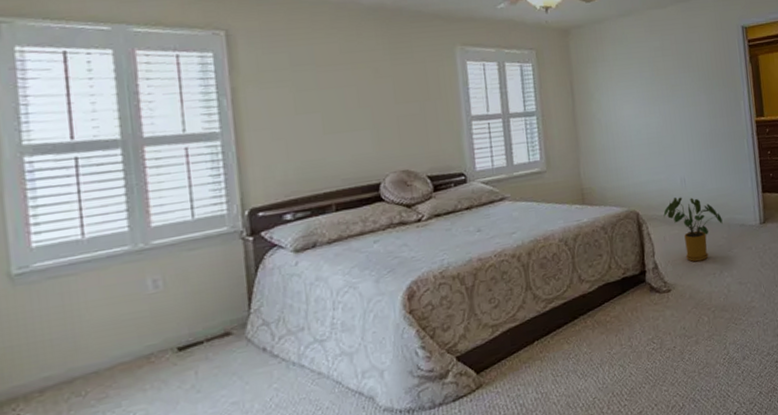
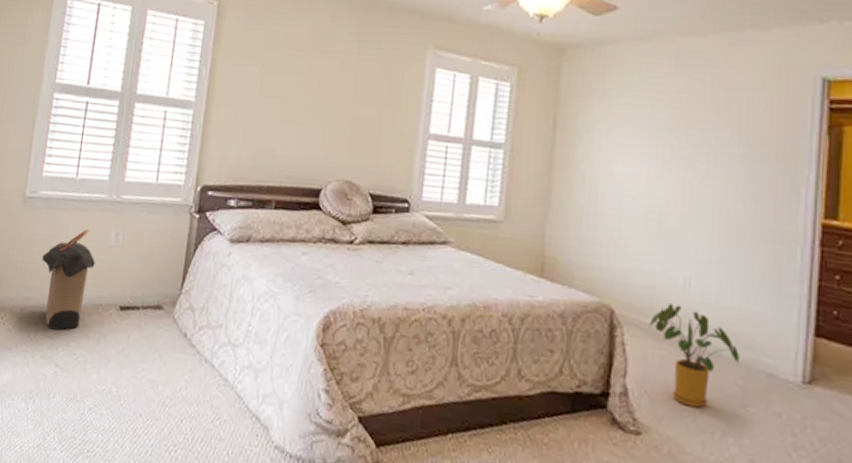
laundry hamper: none [56,285,133,399] -> present [42,228,95,331]

